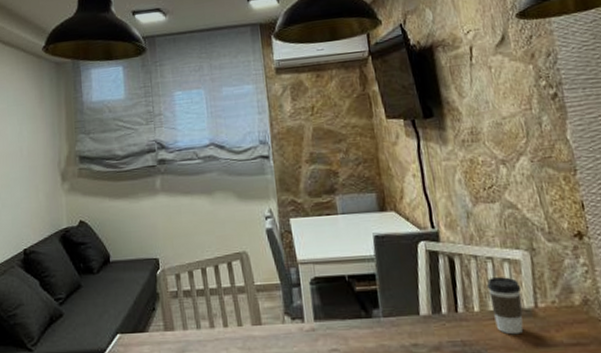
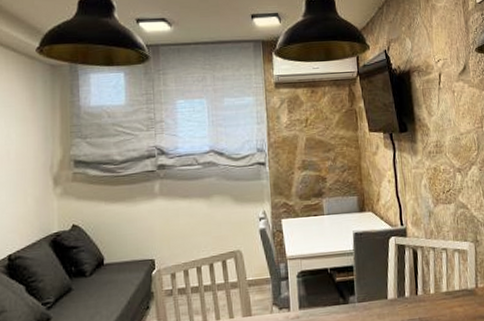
coffee cup: present [486,277,524,335] -> none [441,264,467,311]

